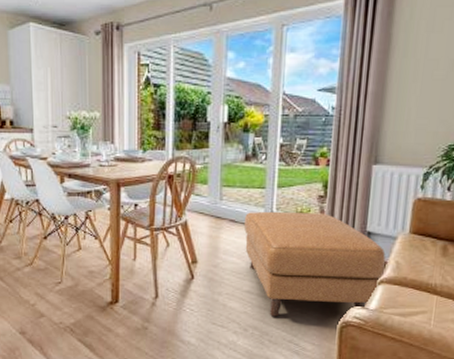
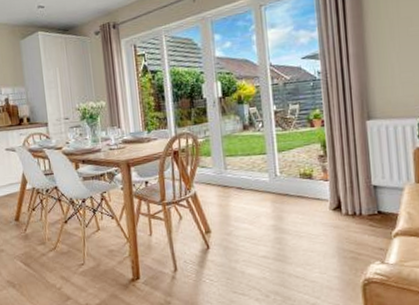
ottoman: present [244,211,386,317] -> none [251,172,397,280]

